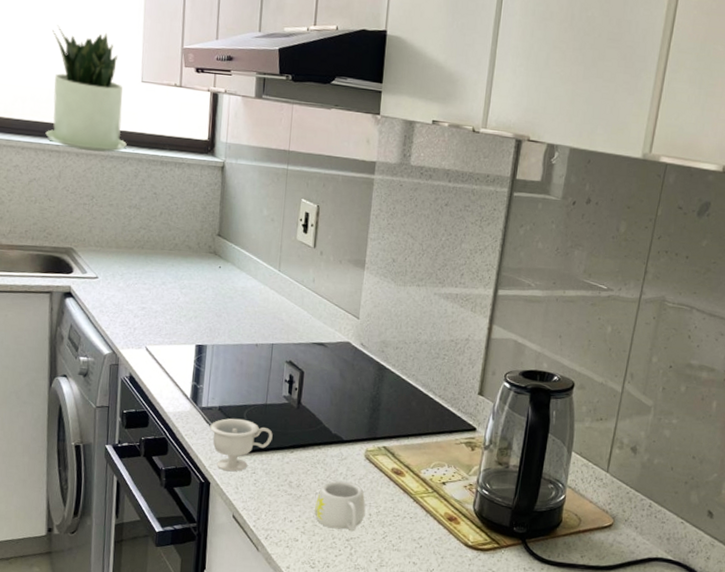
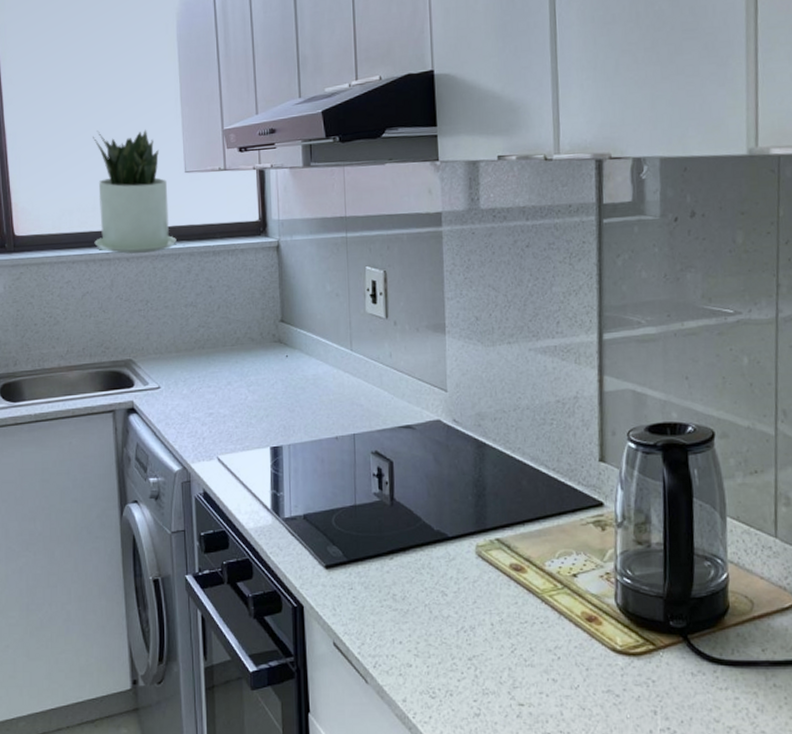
teacup: present [210,418,273,472] -> none [296,526,367,590]
mug: present [314,480,366,532] -> none [425,586,487,648]

